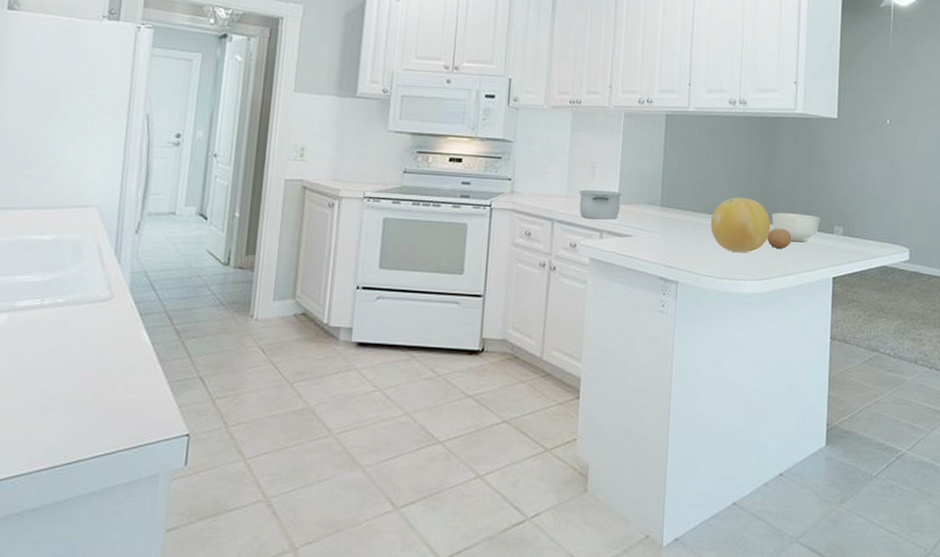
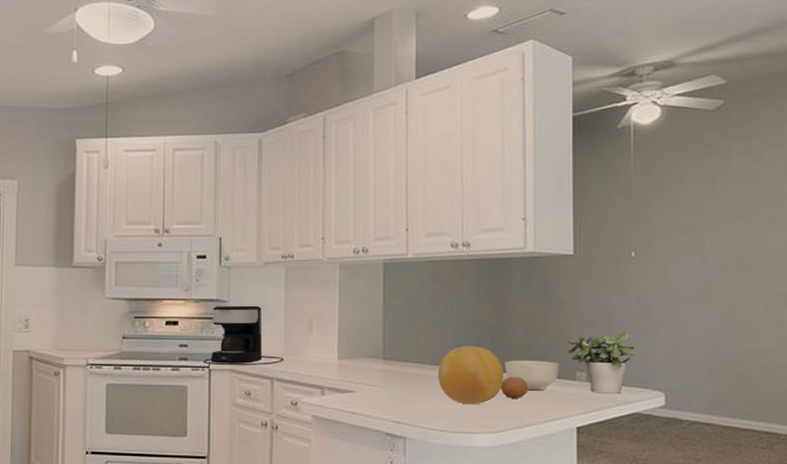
coffee maker: none [485,146,565,207] -> present [203,305,283,366]
cooking pot: present [579,189,623,220] -> none [297,346,343,376]
potted plant: none [828,191,888,249] -> present [567,332,637,395]

